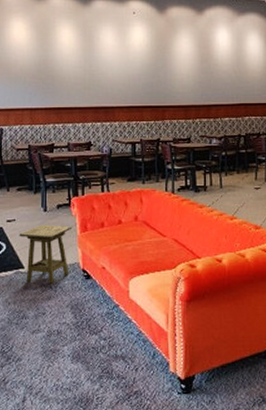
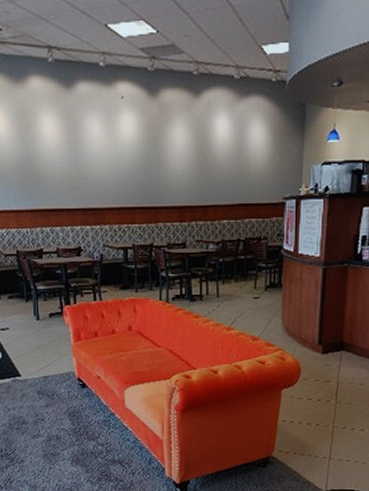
side table: present [19,224,73,285] -> none [13,333,66,393]

